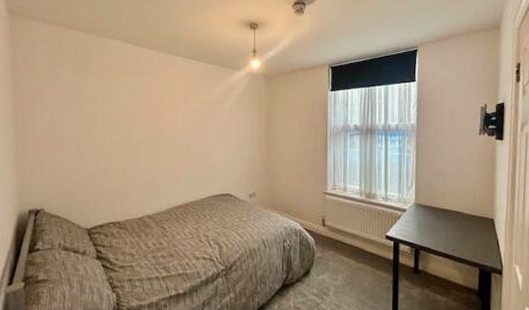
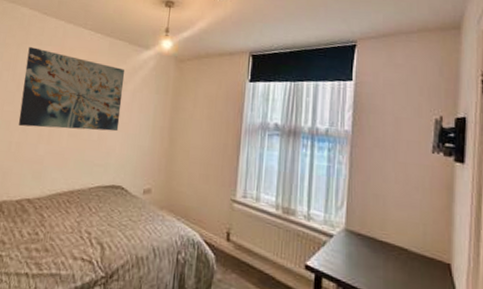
wall art: none [127,78,221,152] -> present [18,47,125,132]

